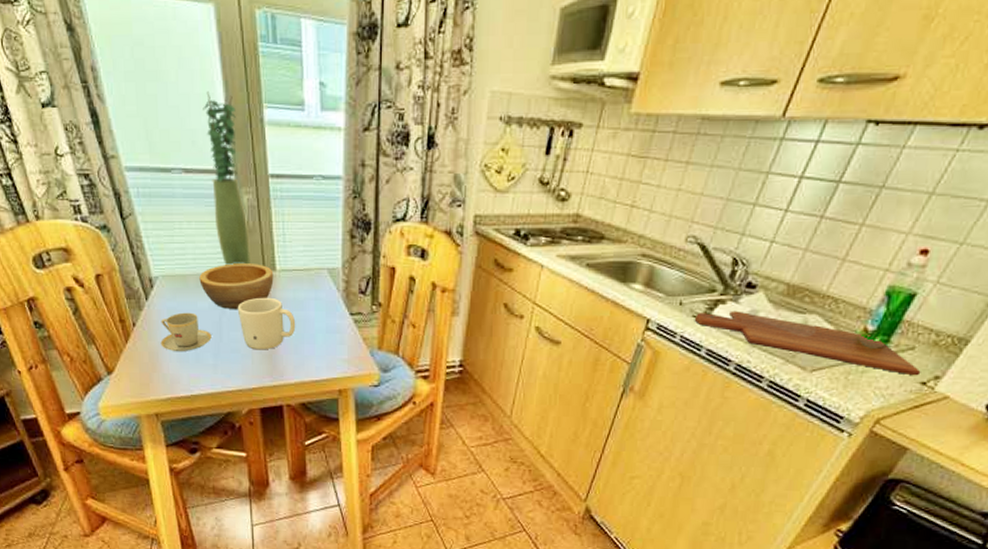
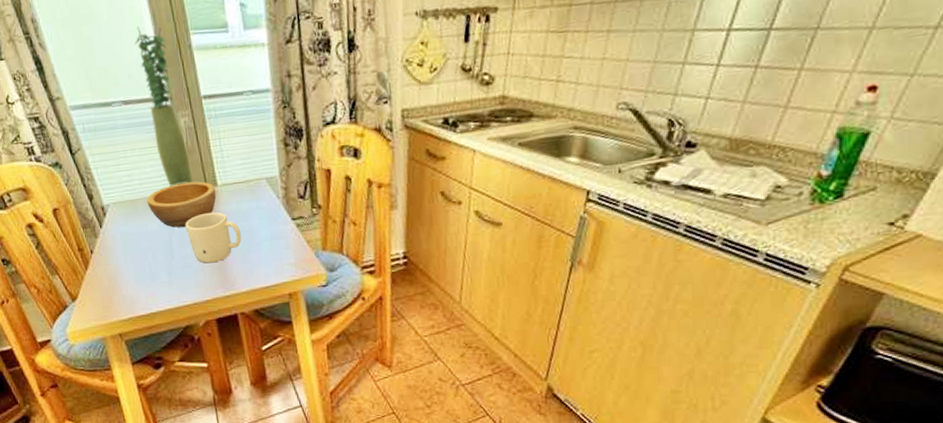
teacup: present [160,312,212,352] -> none [116,234,164,274]
cutting board: present [694,310,921,376] -> none [635,171,887,218]

